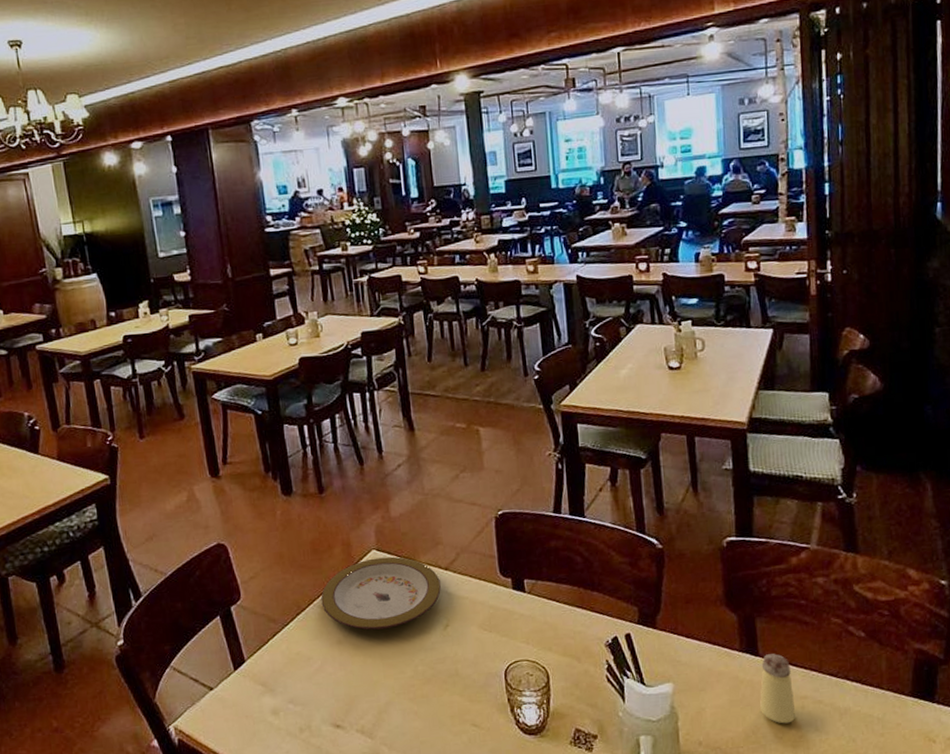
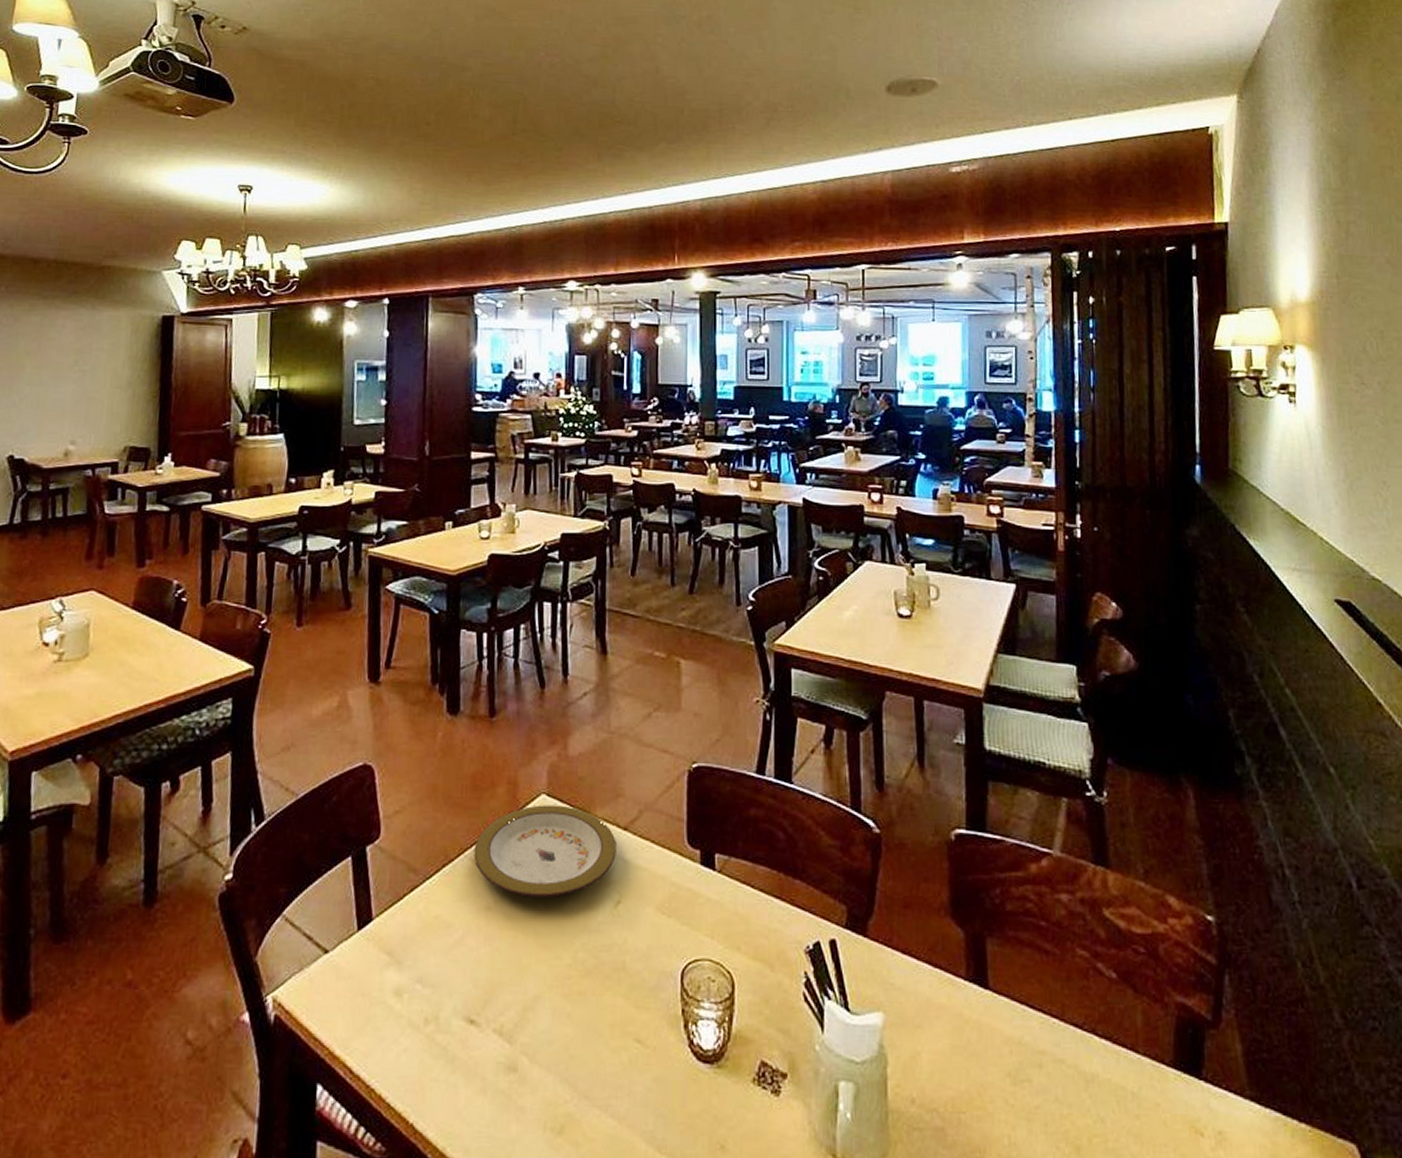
saltshaker: present [760,653,796,724] -> none [988,988,1032,1086]

